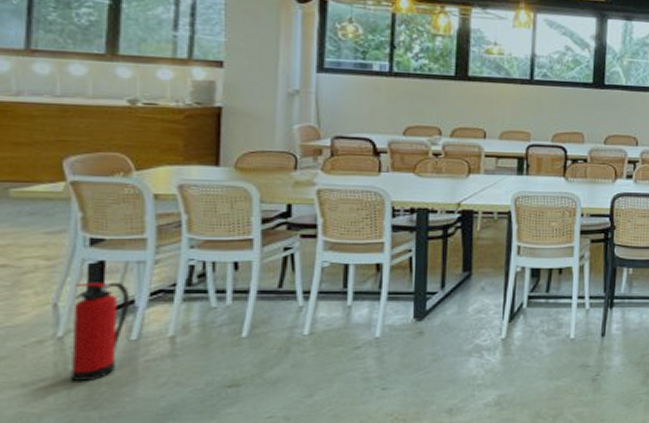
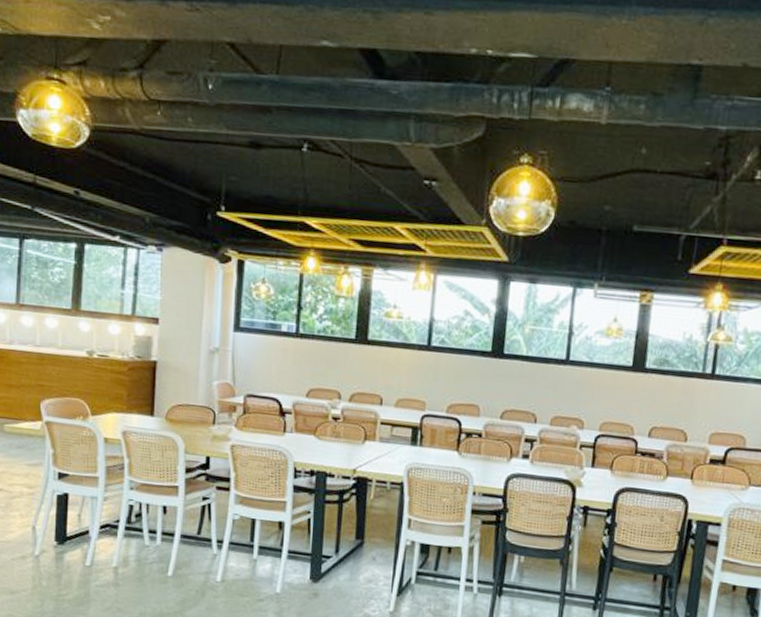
fire extinguisher: present [70,282,129,382] -> none [43,510,85,597]

